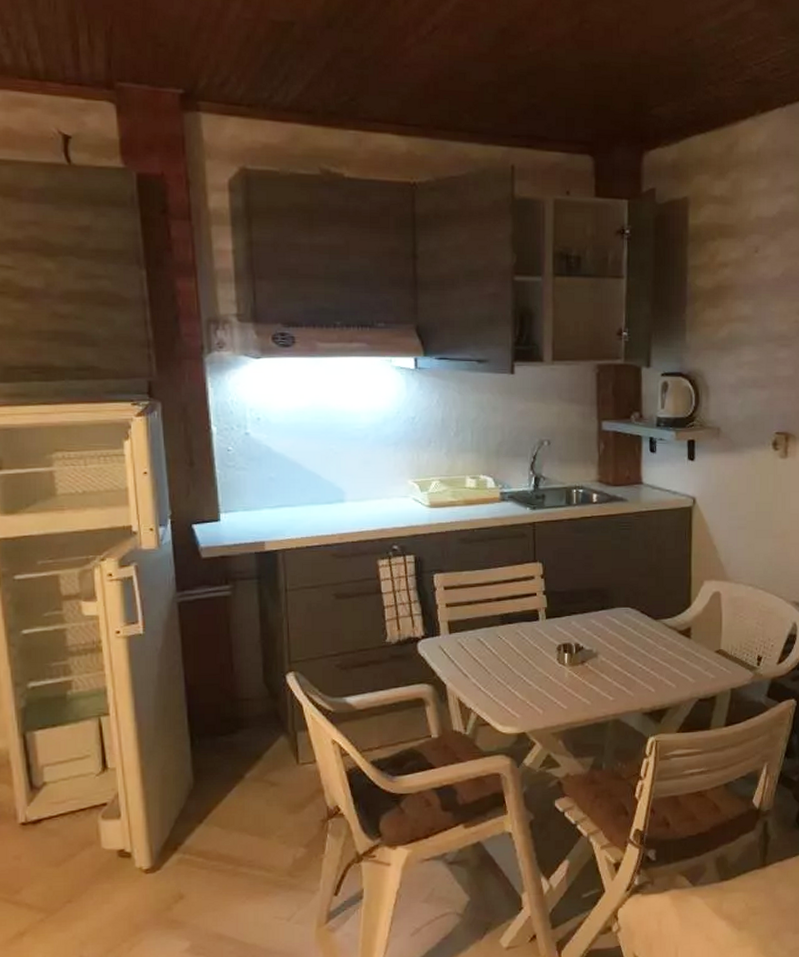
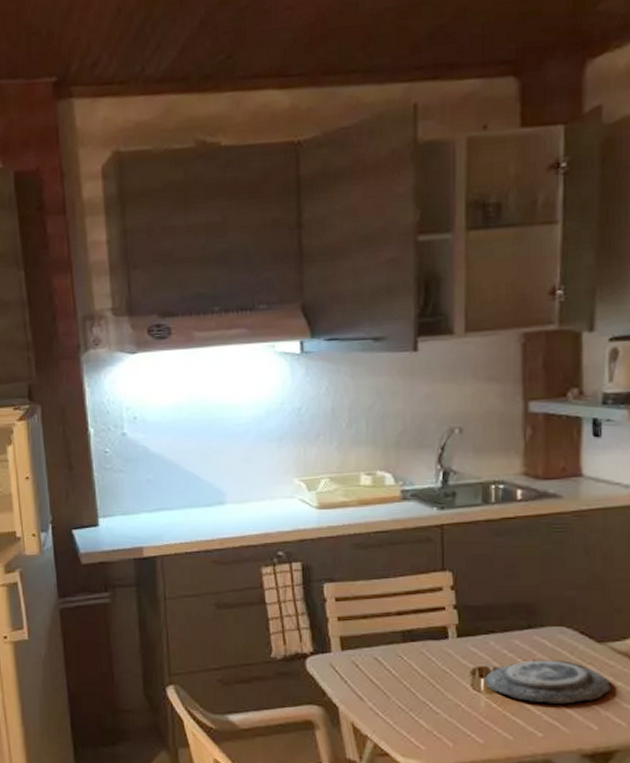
plate: none [568,635,664,672] -> present [485,659,611,704]

